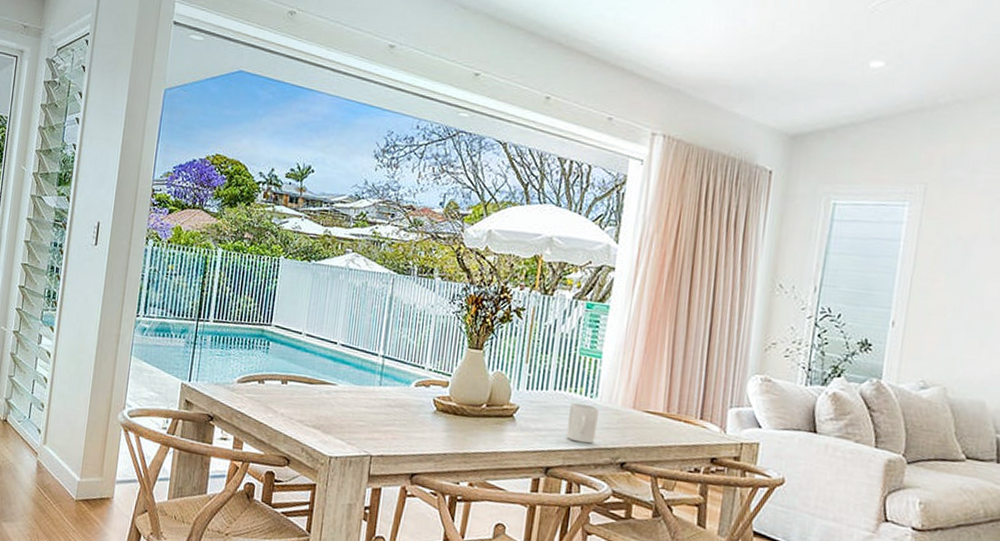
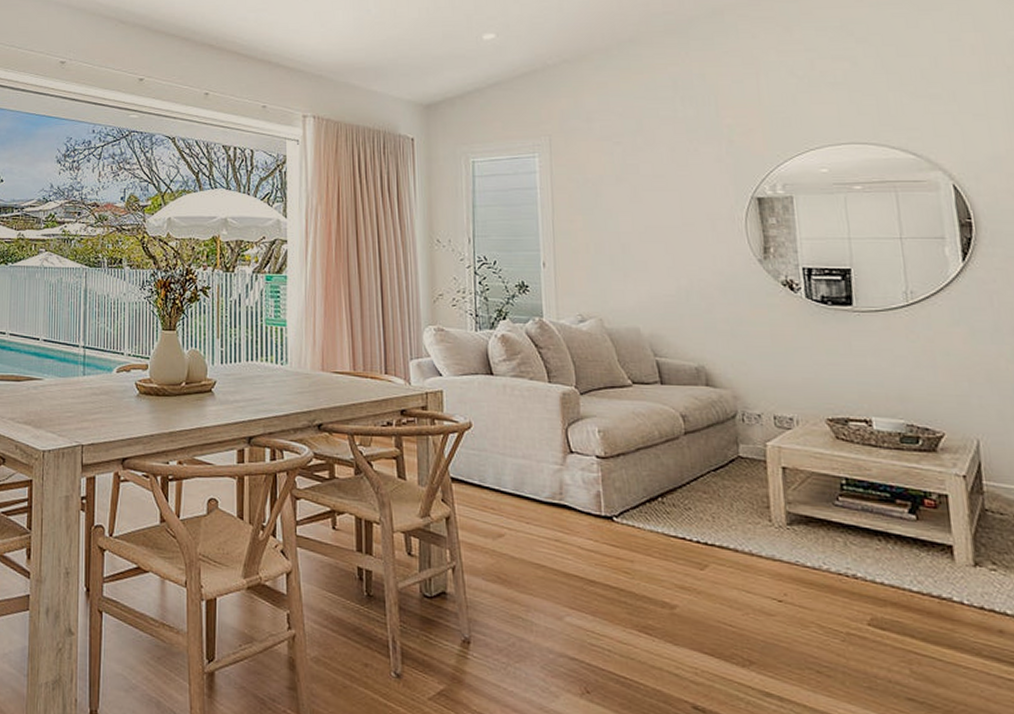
cup: present [565,402,600,444] -> none [263,371,292,410]

